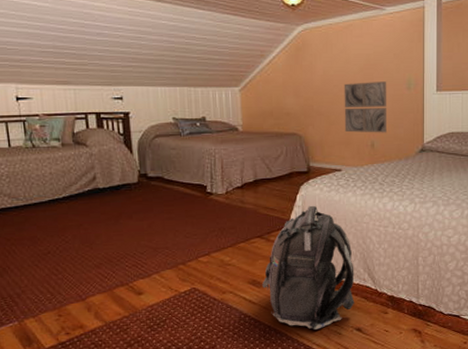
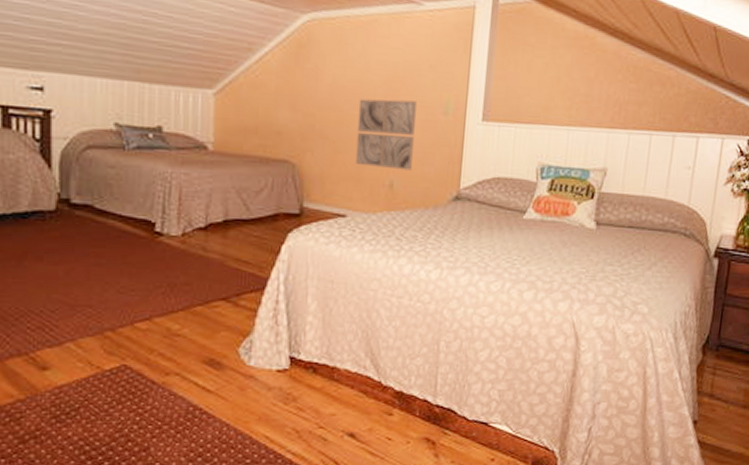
backpack: present [262,205,355,330] -> none [223,261,353,432]

